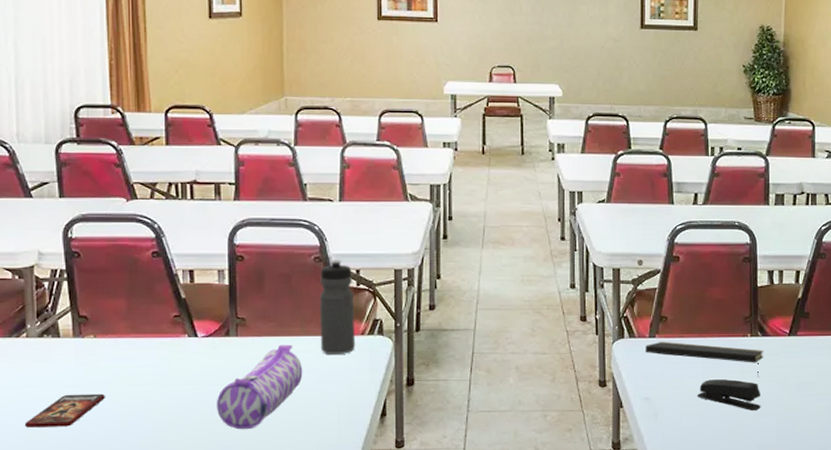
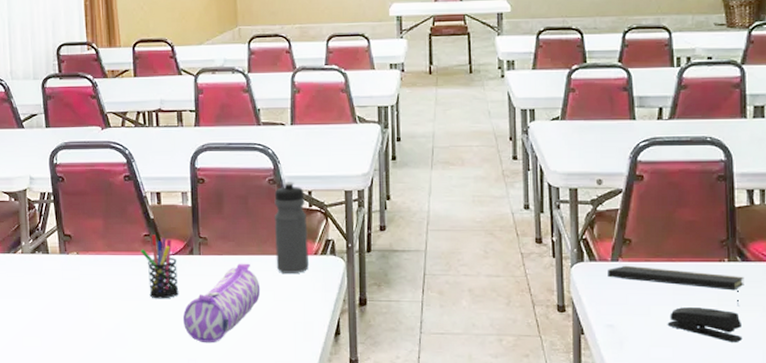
smartphone: present [24,393,105,428] -> none [21,305,87,335]
pen holder: none [169,315,213,384] -> present [140,234,179,299]

